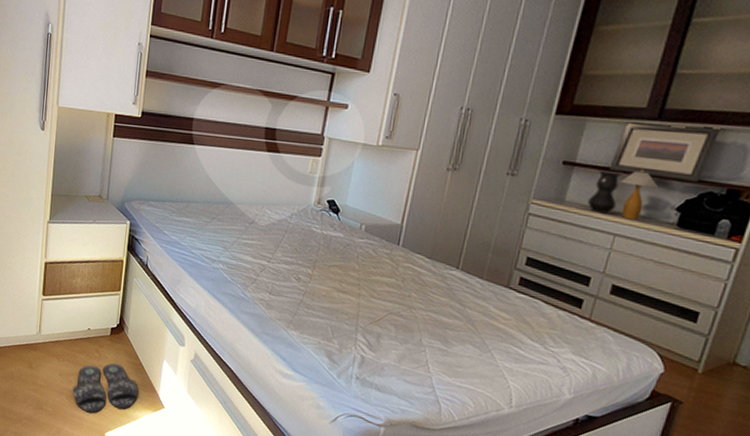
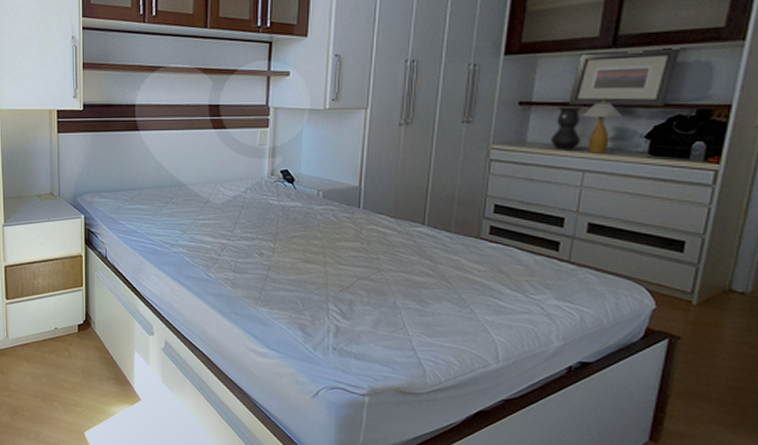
slippers: present [72,362,138,414] -> none [46,359,112,414]

